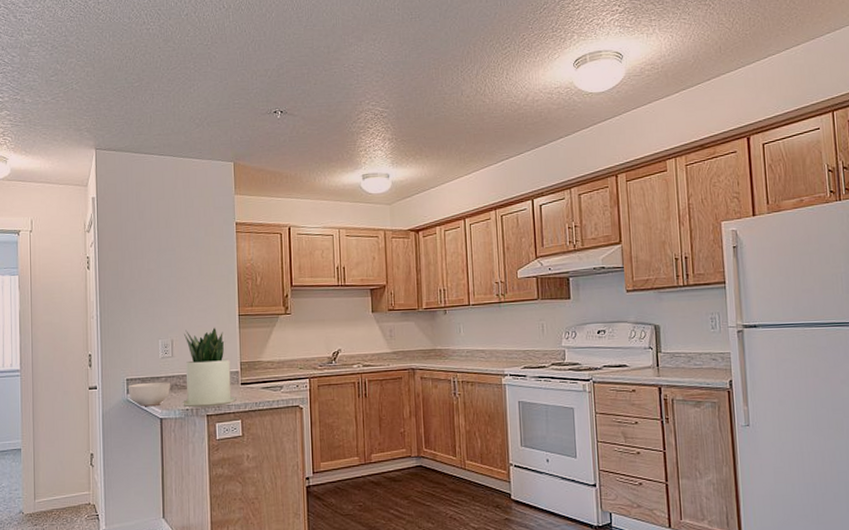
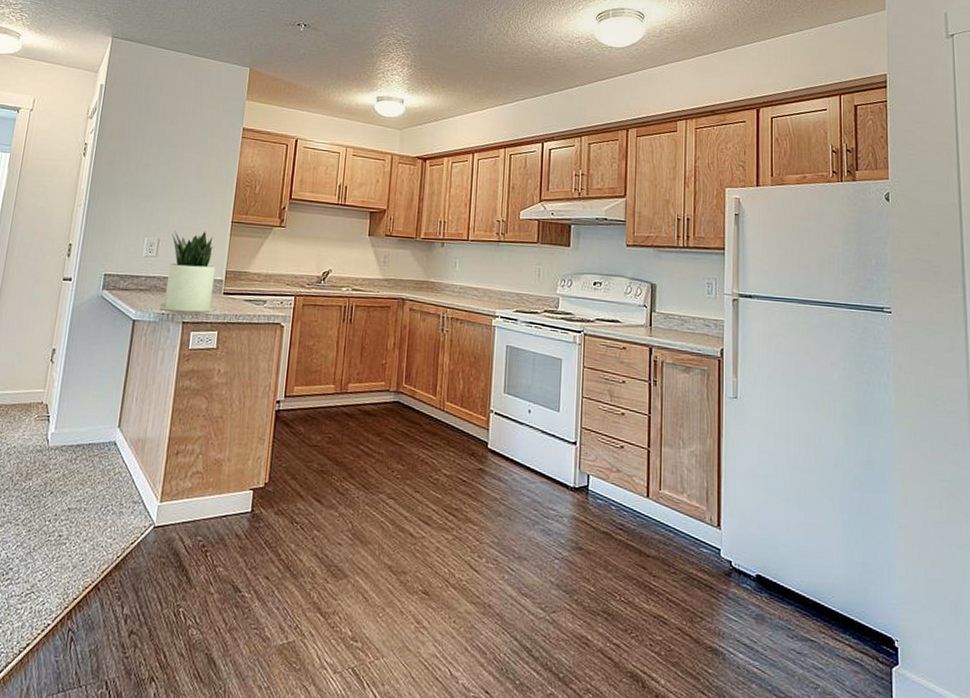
bowl: present [127,381,171,406] -> none [104,280,151,306]

